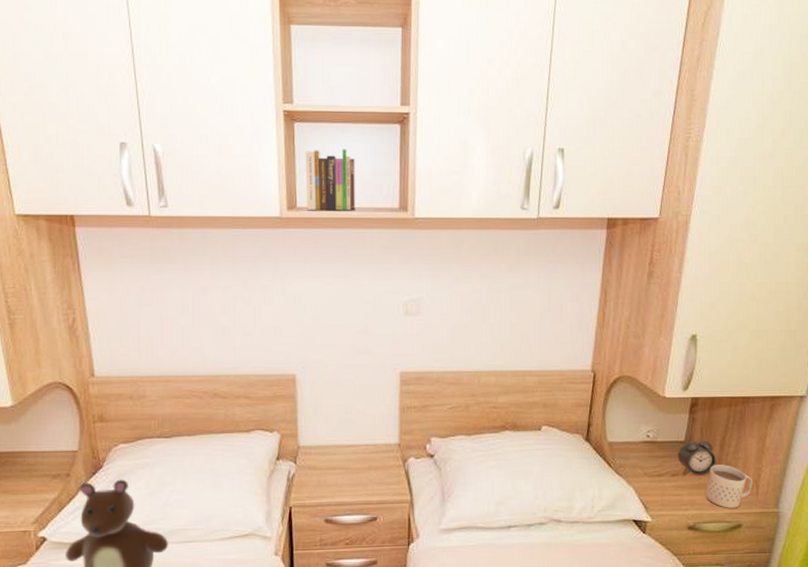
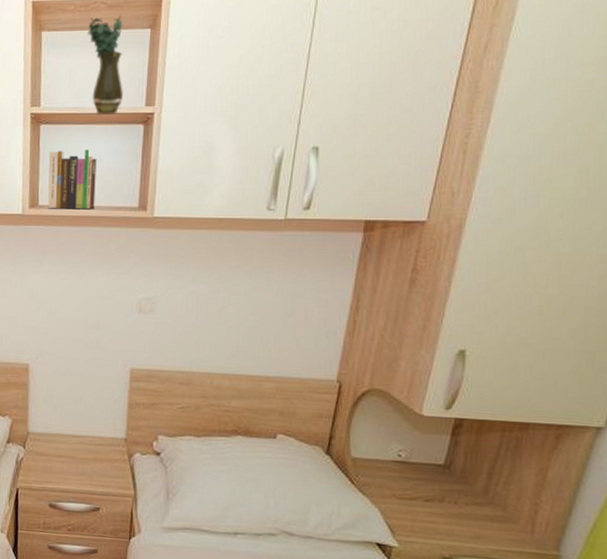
vase: none [338,12,378,114] -> present [87,15,123,116]
alarm clock: present [678,441,717,476] -> none [434,465,483,505]
mug: present [705,465,752,508] -> none [465,494,527,545]

